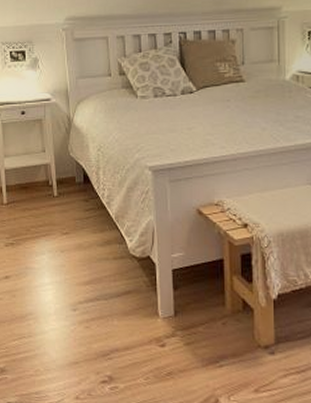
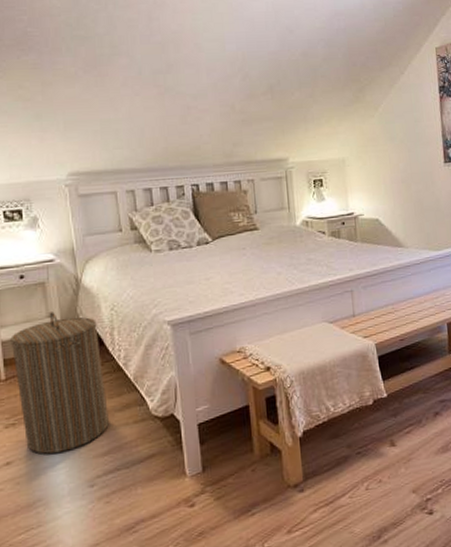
laundry hamper: none [12,146,91,275] -> present [10,310,109,454]

